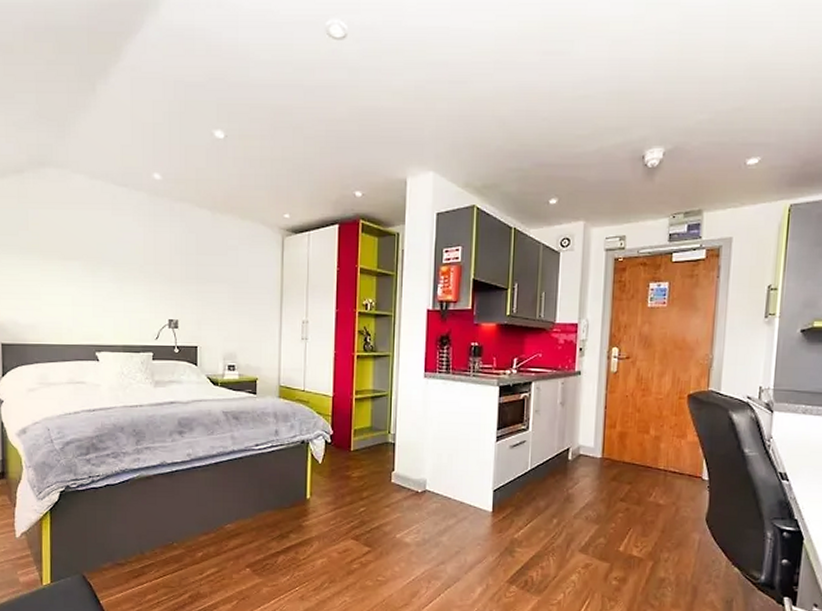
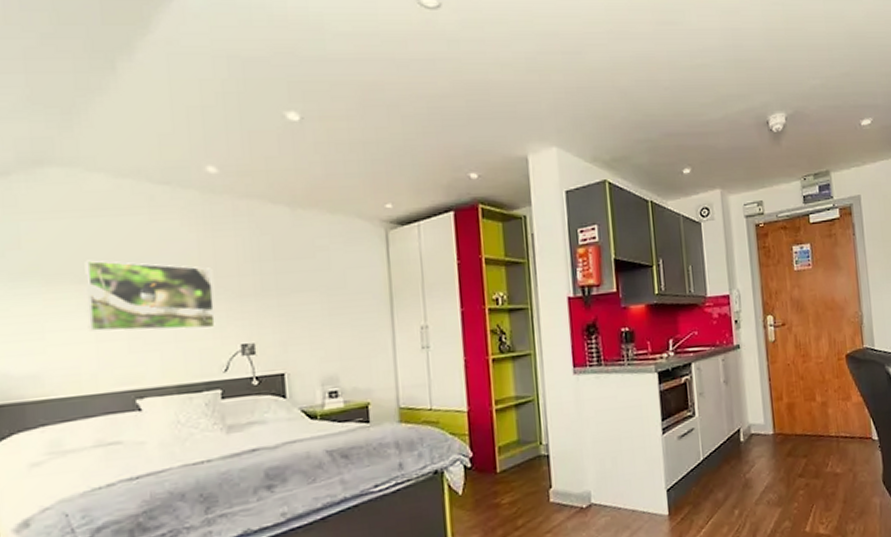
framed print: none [67,242,153,304] -> present [85,260,216,332]

